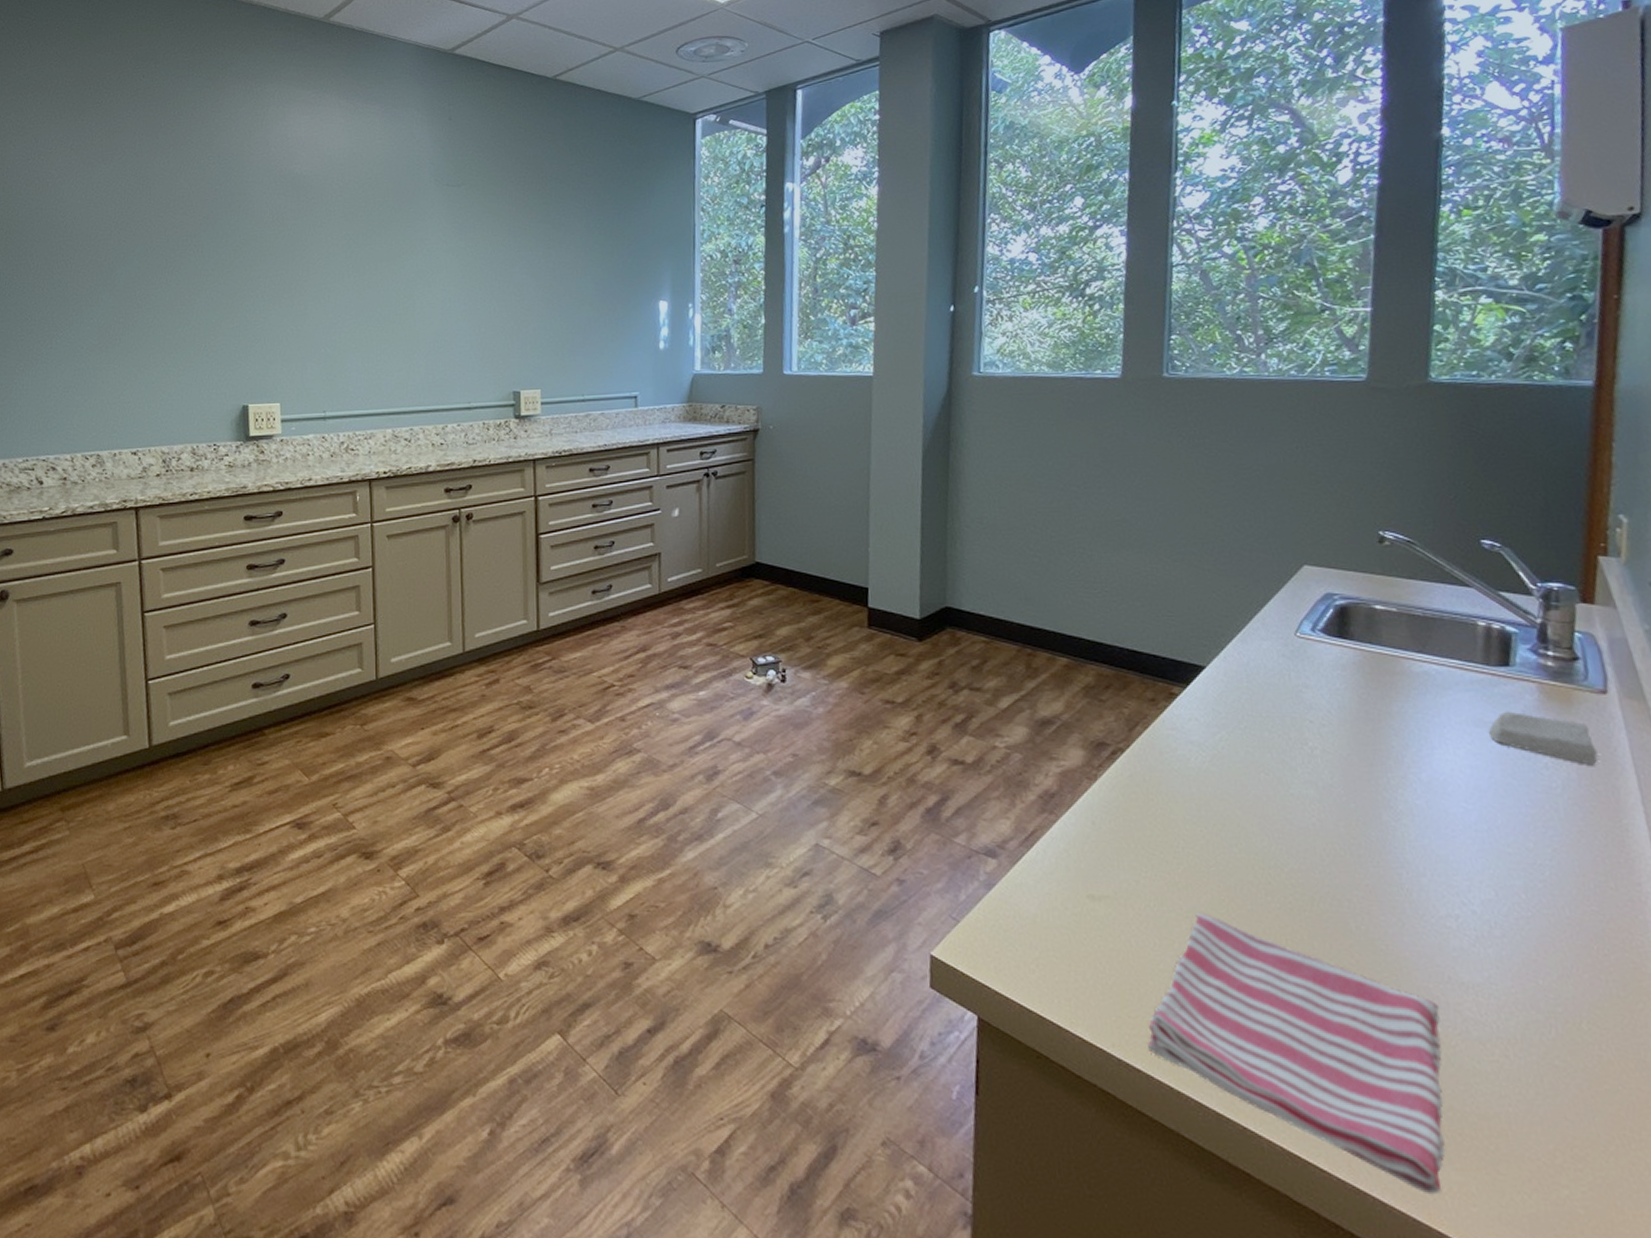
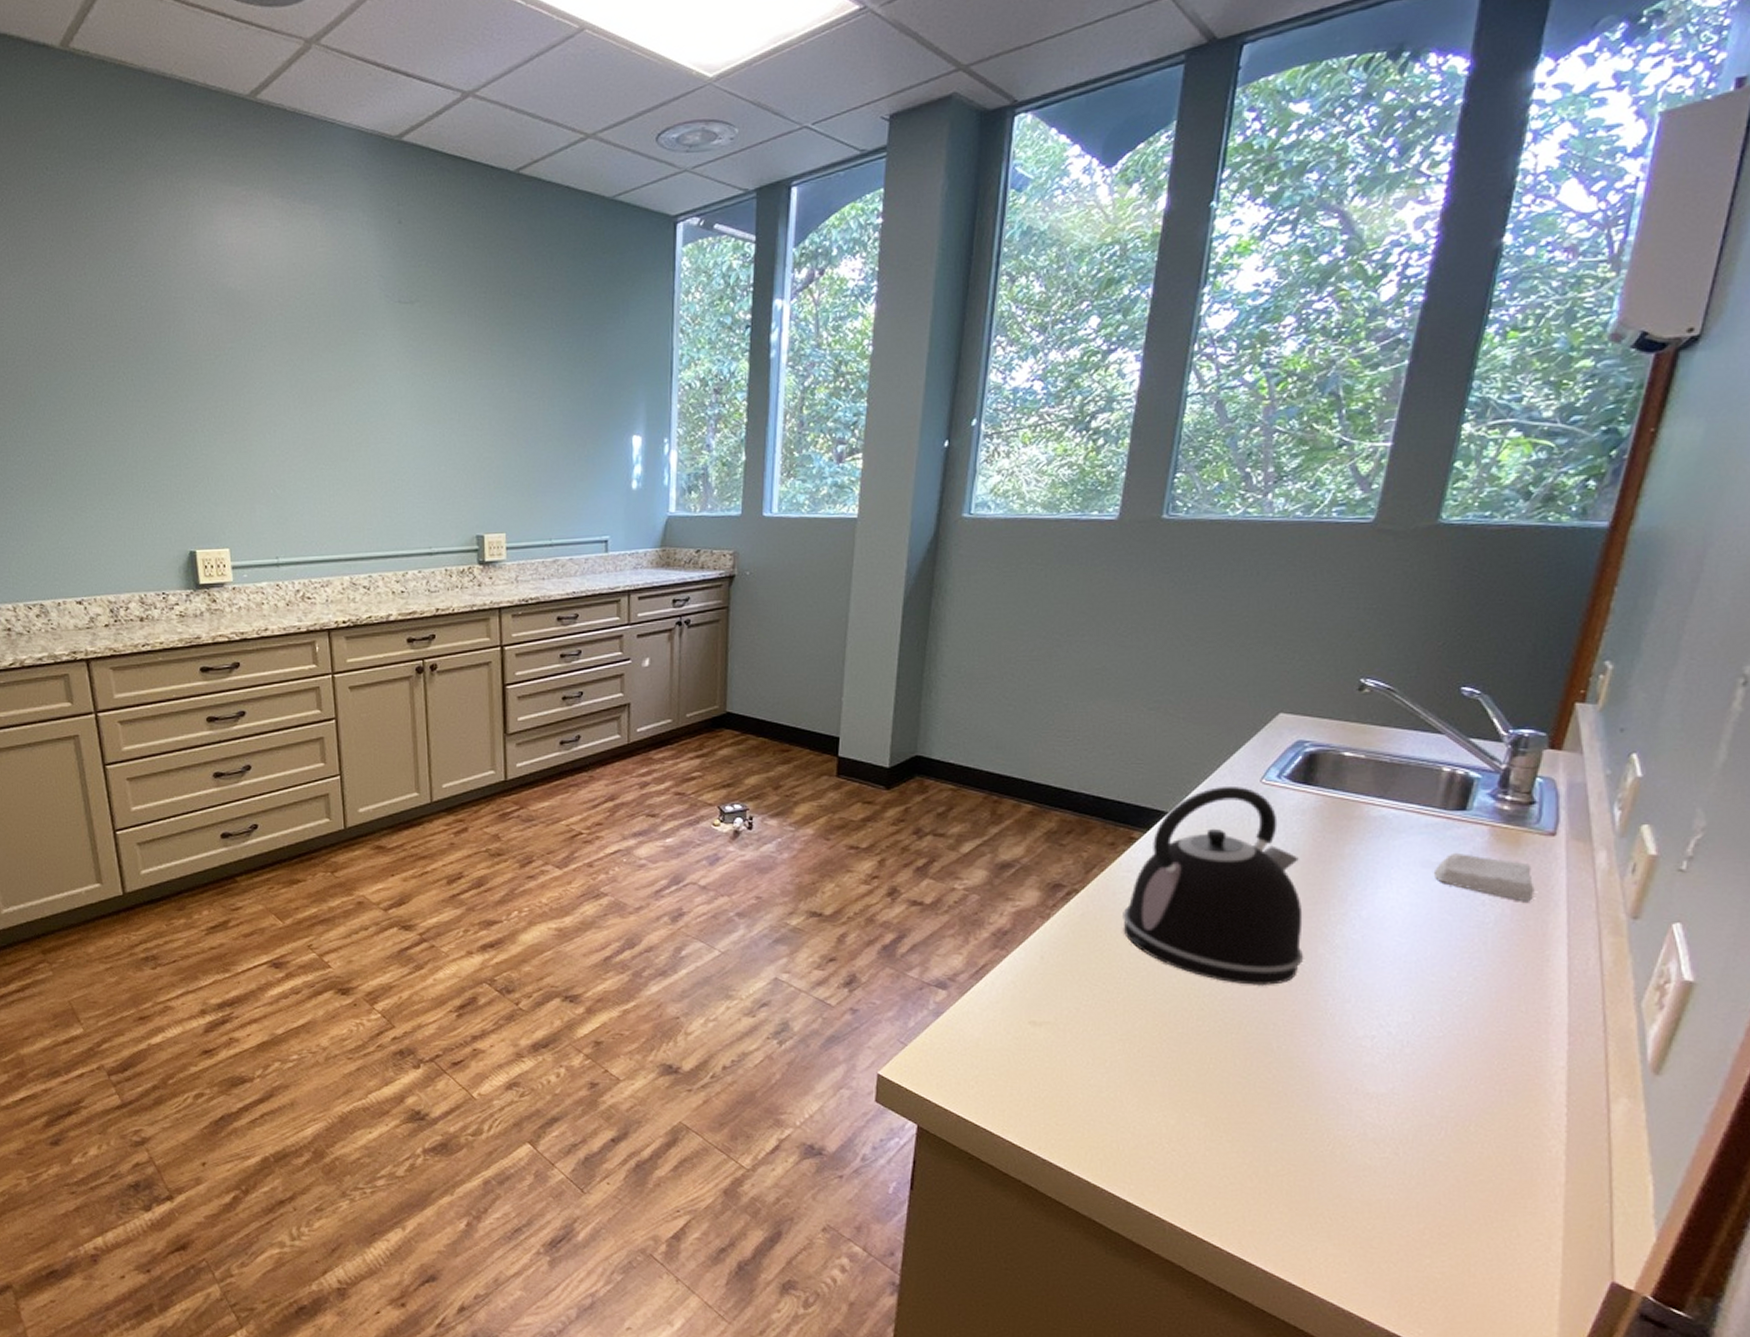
dish towel: present [1148,912,1445,1195] -> none [1071,1035,1343,1265]
kettle: none [1172,639,1369,857] -> present [1123,785,1304,986]

